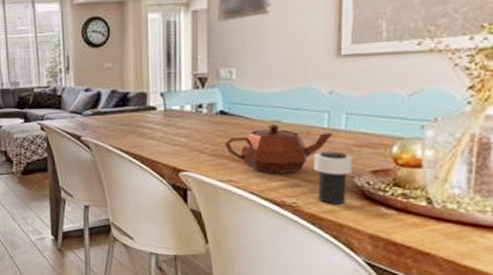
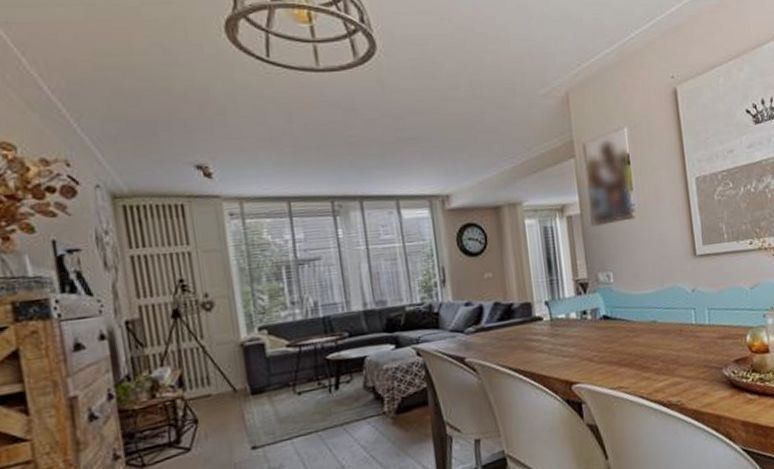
teapot: present [224,124,334,174] -> none [611,324,701,375]
cup: present [313,151,352,205] -> none [688,345,720,398]

